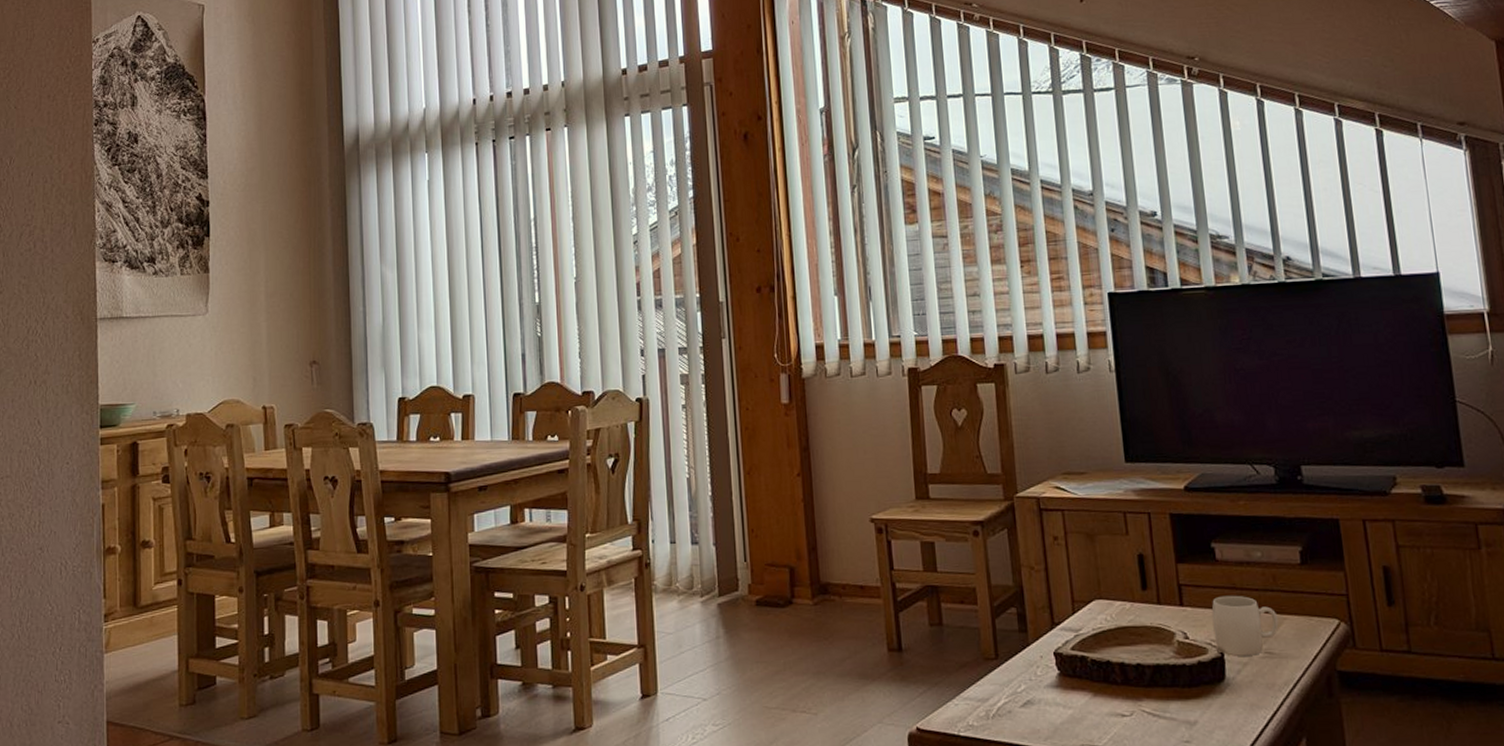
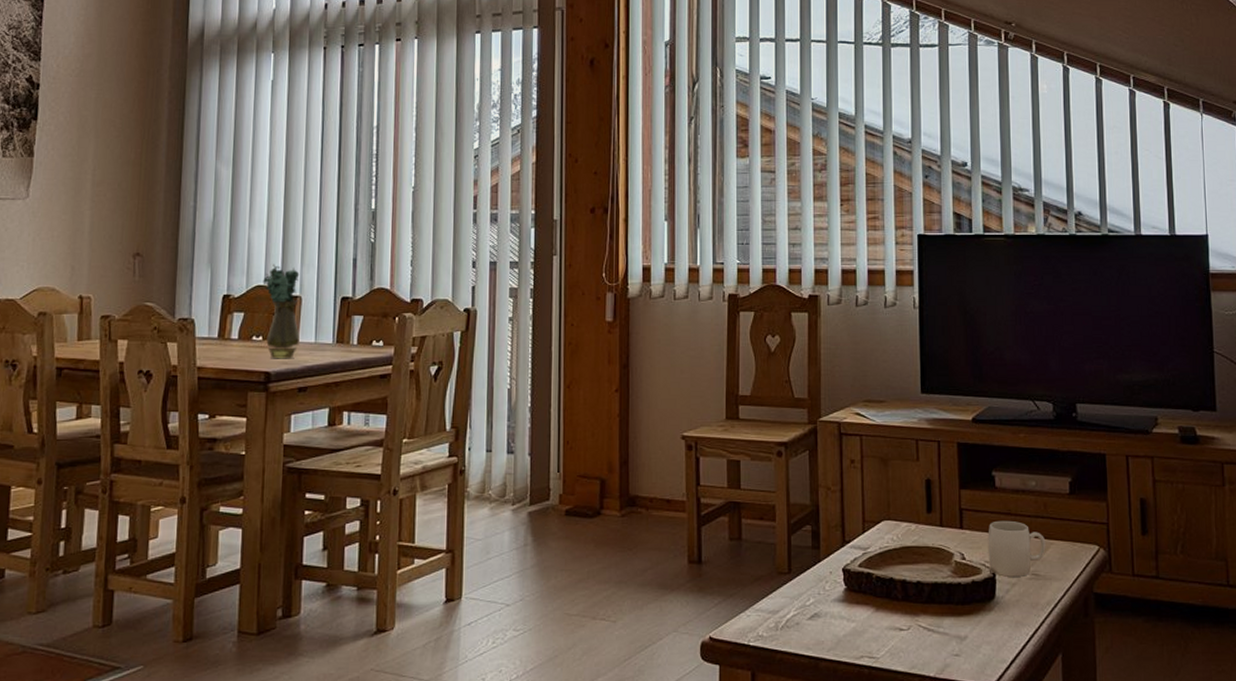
vase: none [435,363,476,459] -> present [263,264,300,359]

